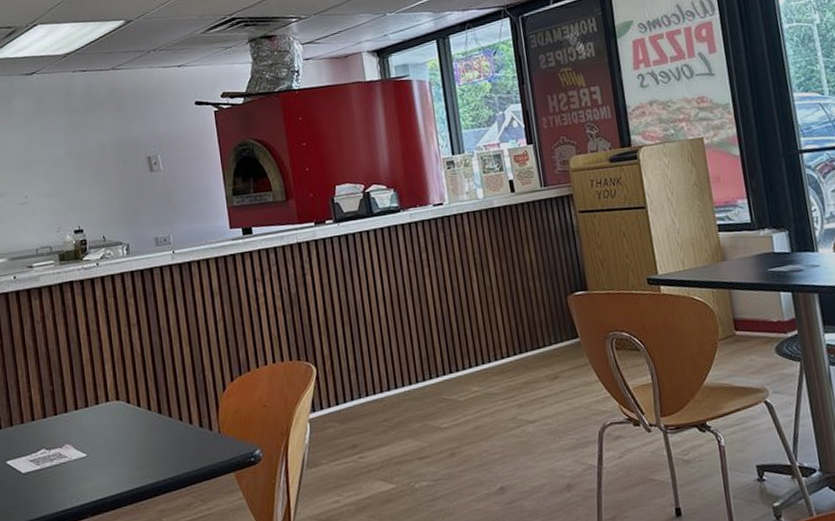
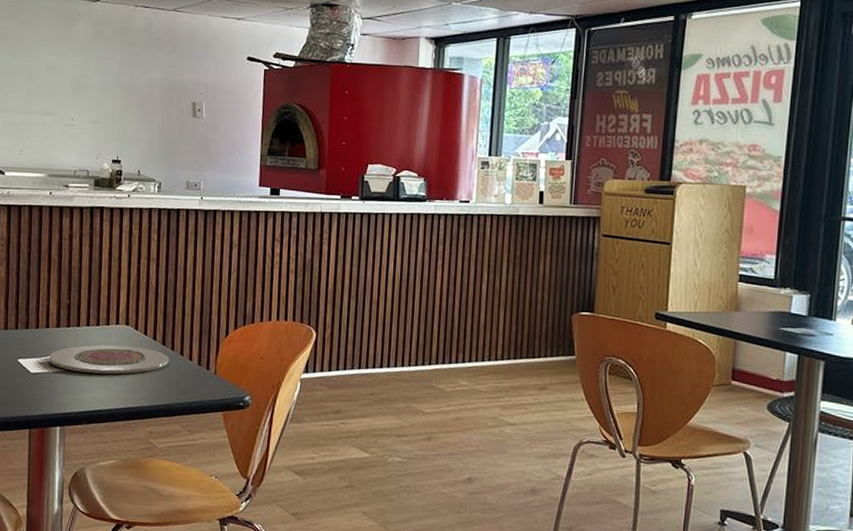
plate: none [40,420,169,462] -> present [49,345,169,375]

